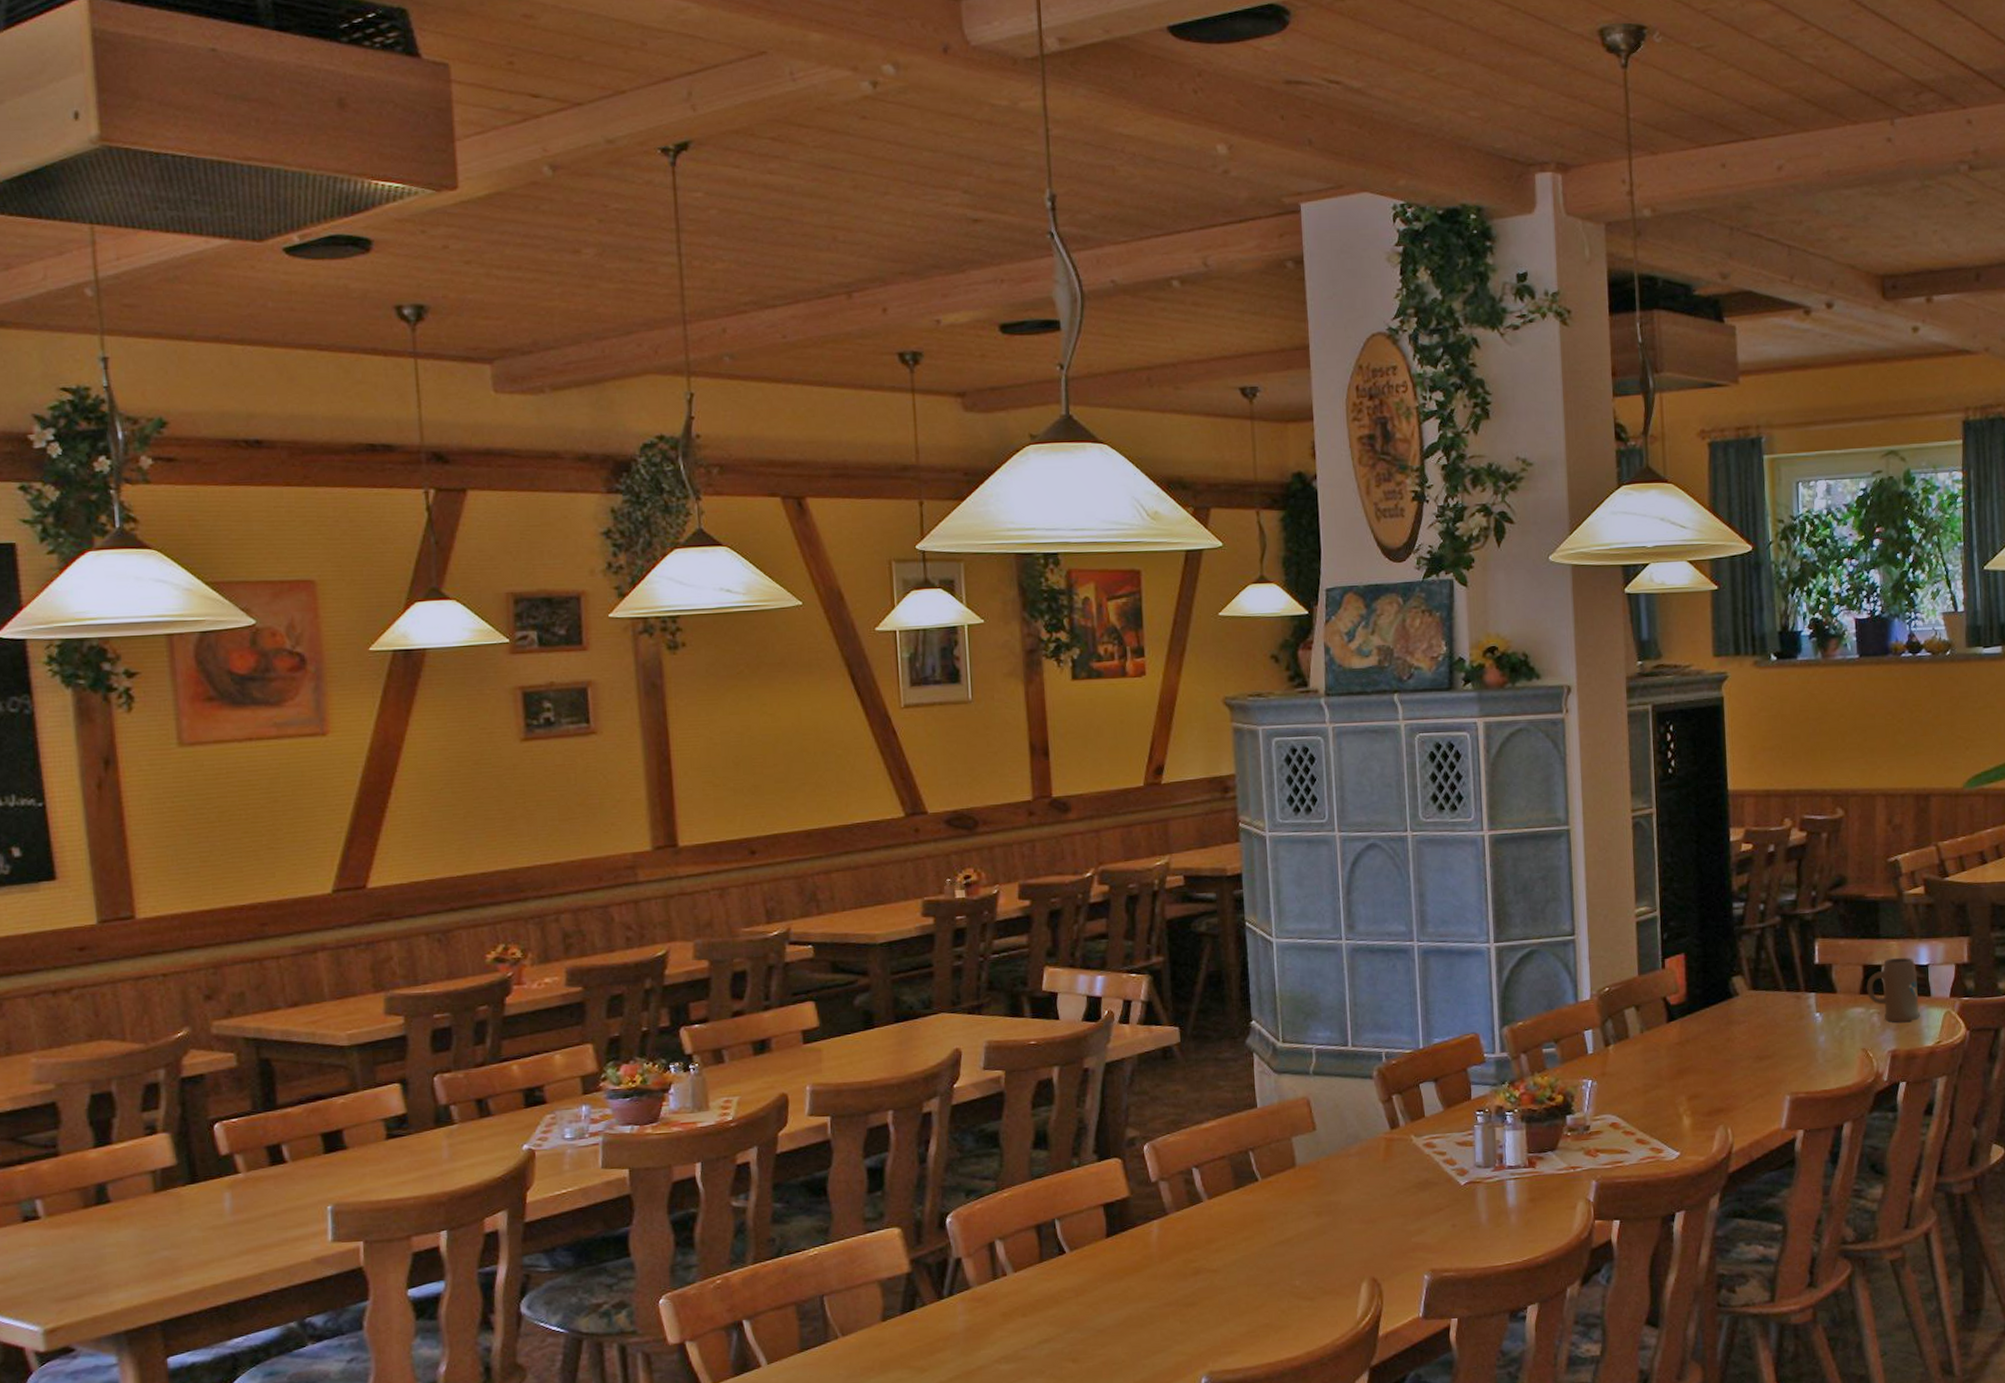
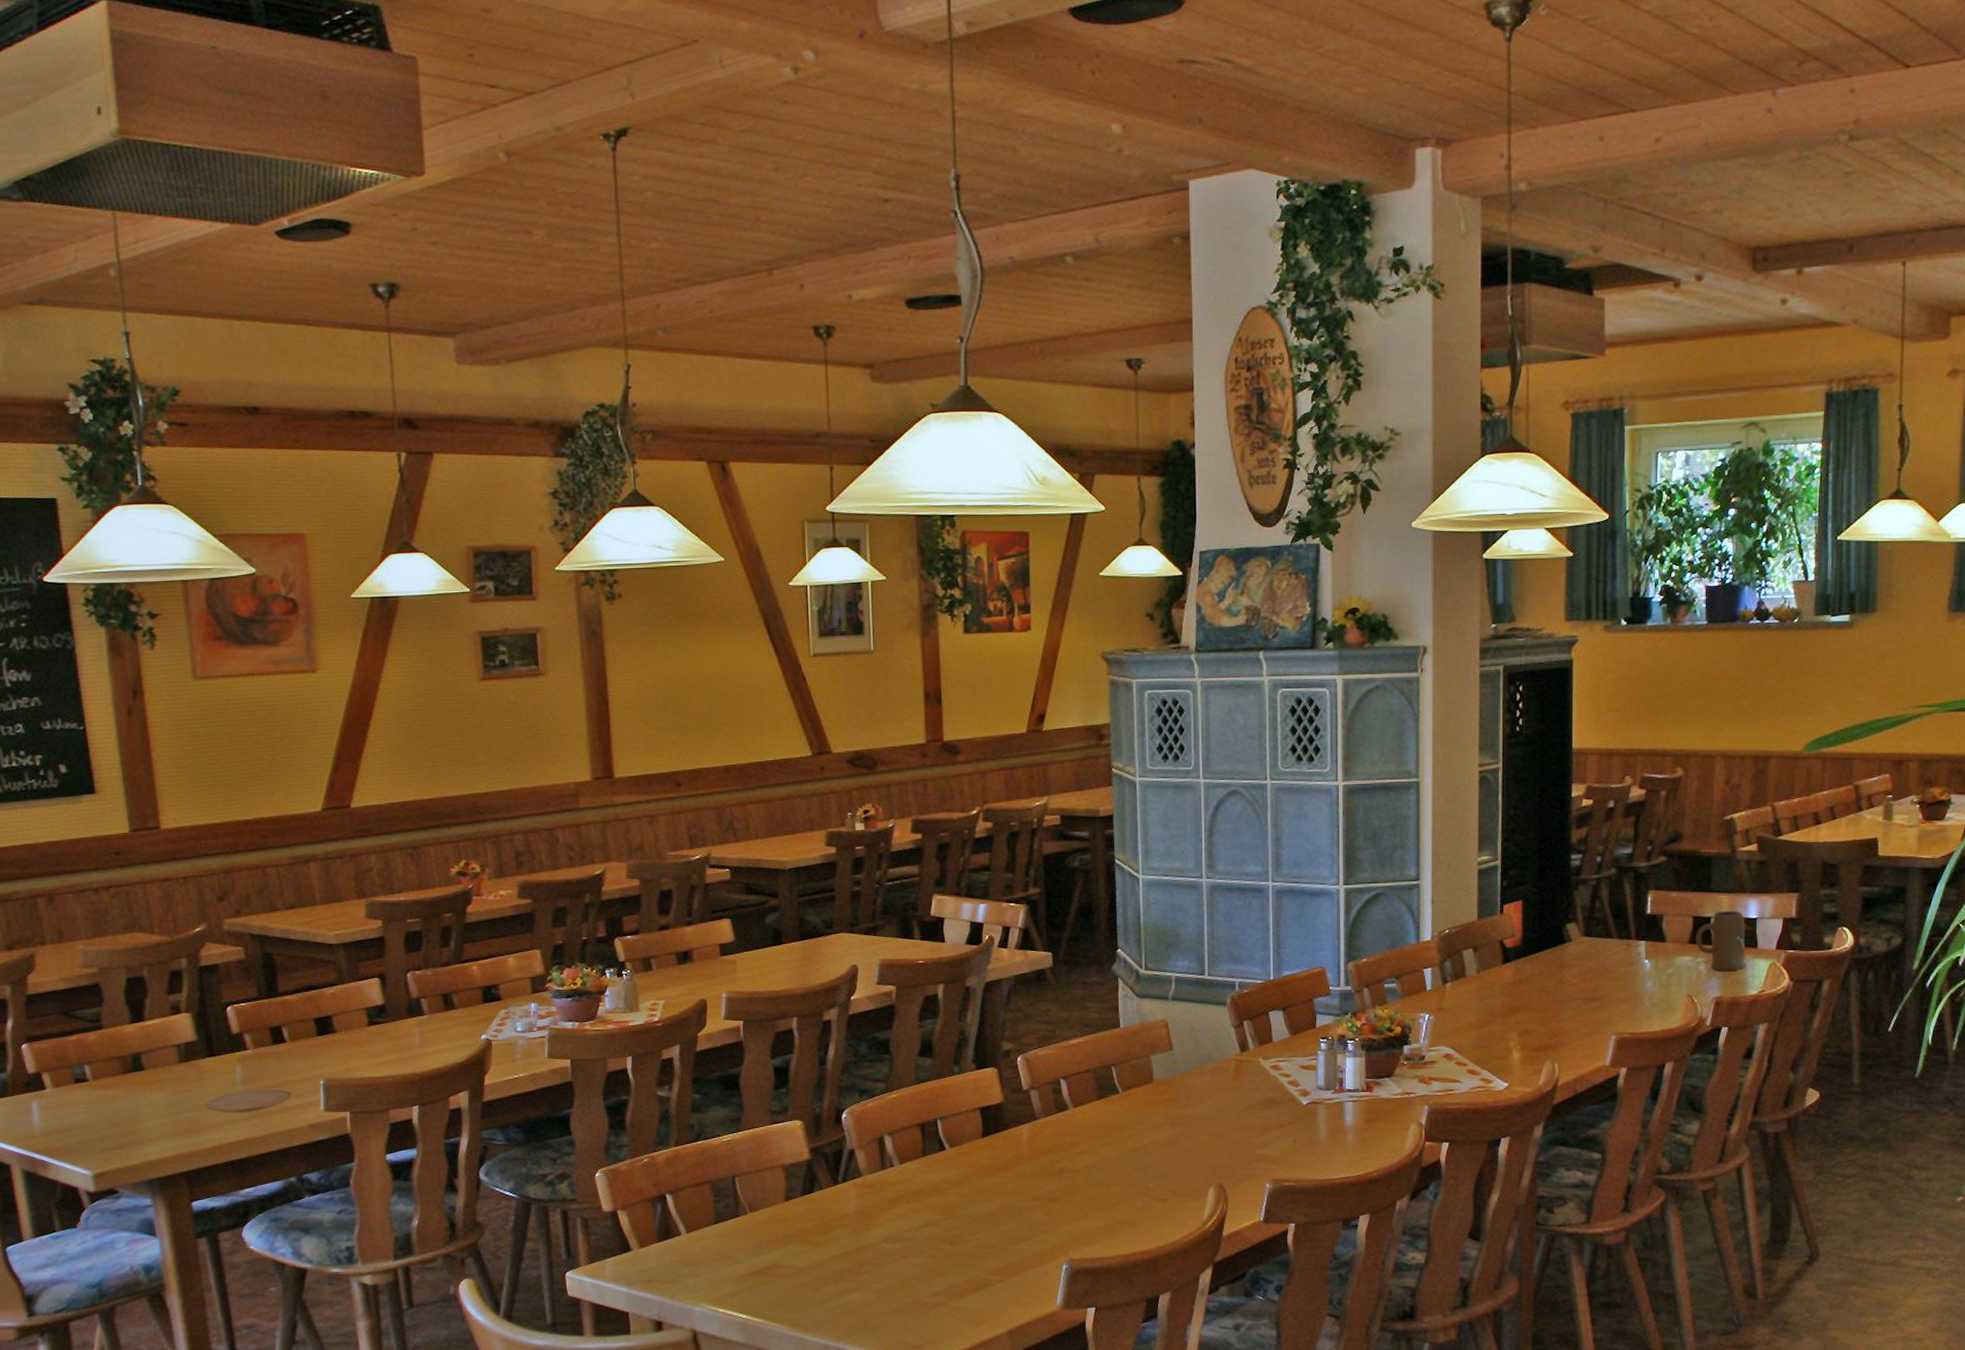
plate: none [184,1218,294,1249] -> present [204,1089,293,1113]

